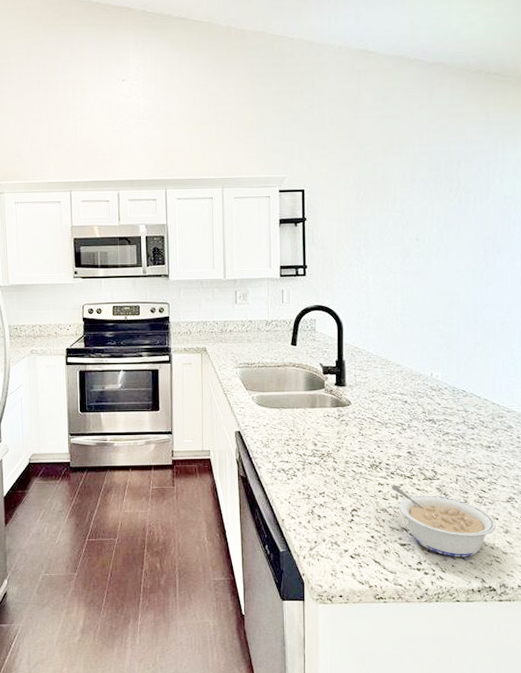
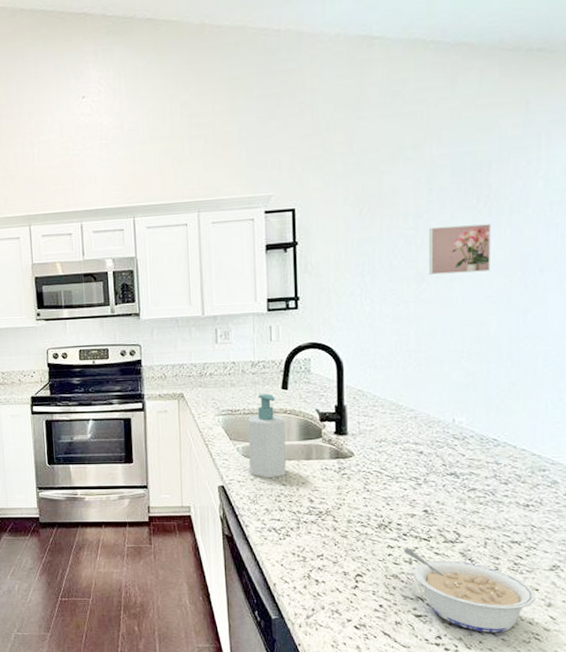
soap bottle: none [262,349,294,425] -> present [248,394,286,479]
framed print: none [412,211,461,251] -> present [428,224,492,275]

